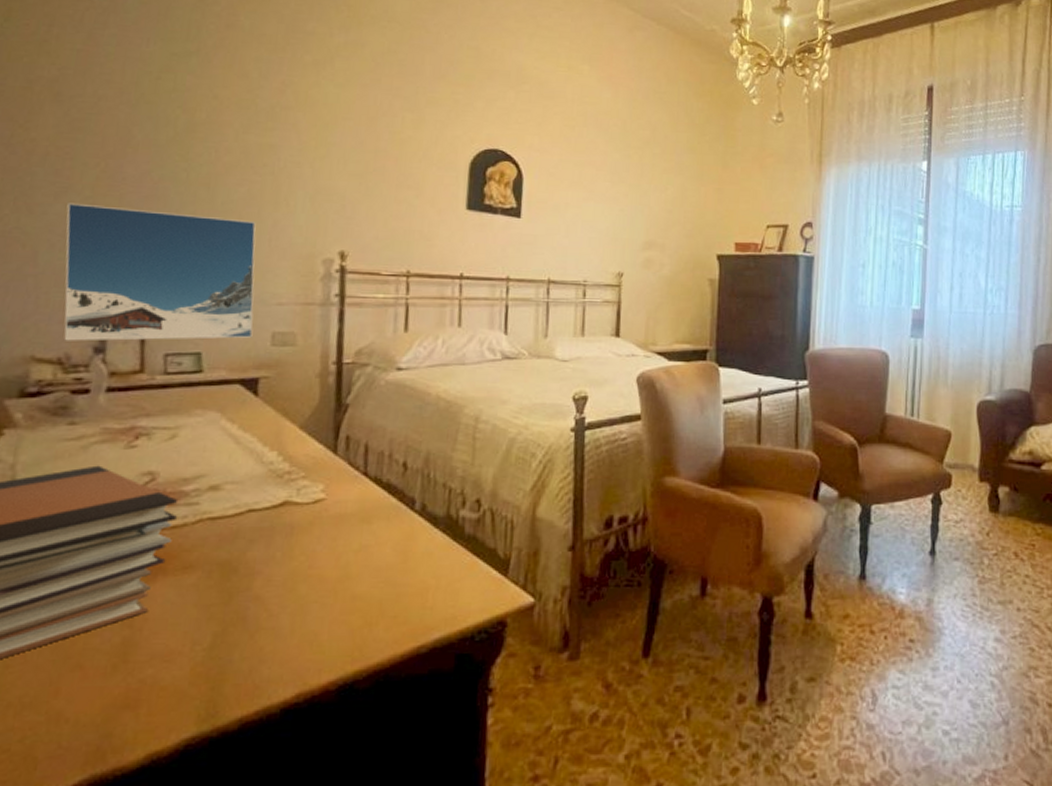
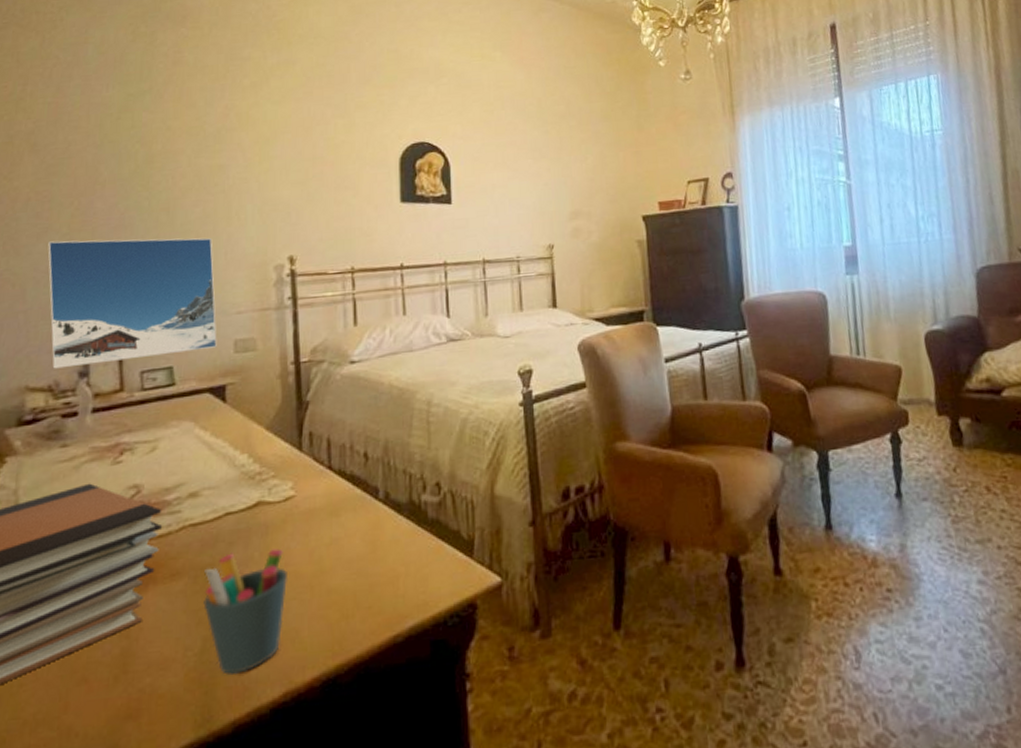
pen holder: none [216,550,311,672] -> present [203,548,289,675]

